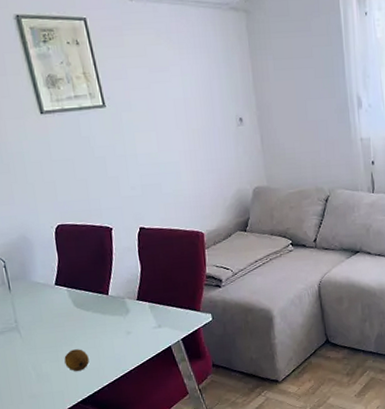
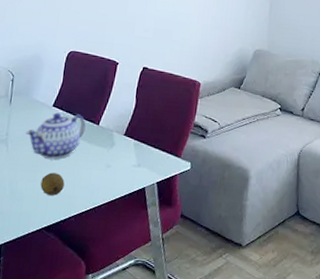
teapot: none [34,288,96,337] -> present [25,112,86,159]

